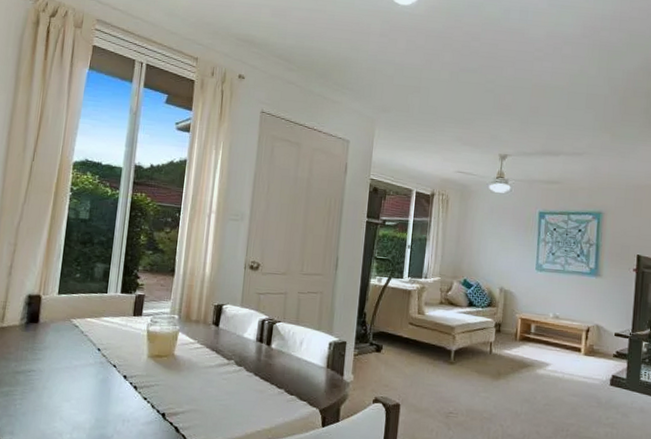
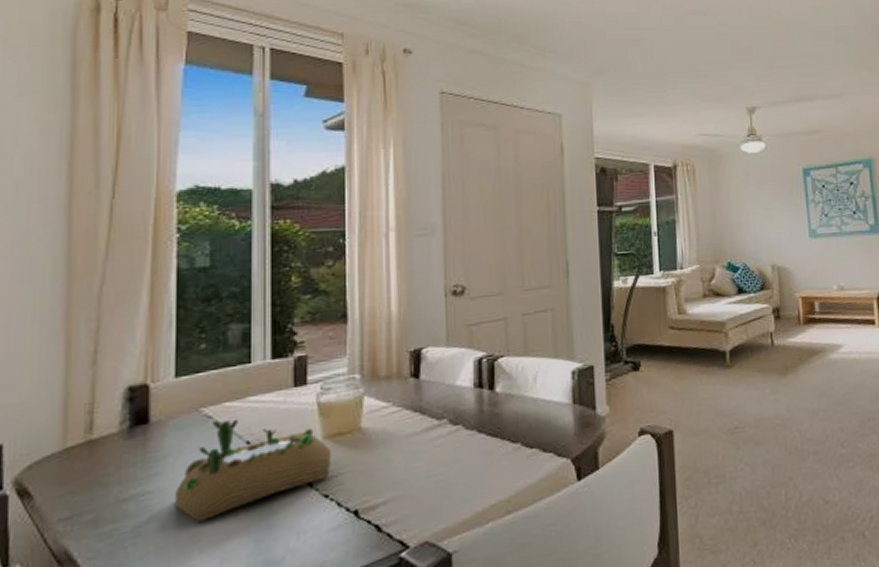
succulent planter: none [48,329,153,398] -> present [175,418,332,523]

